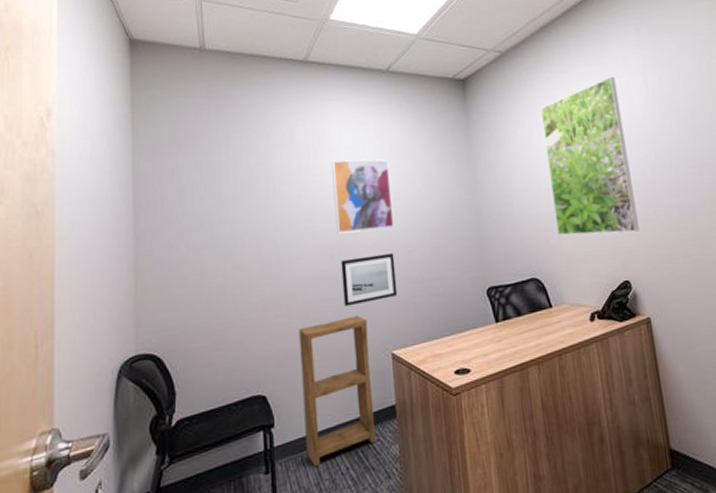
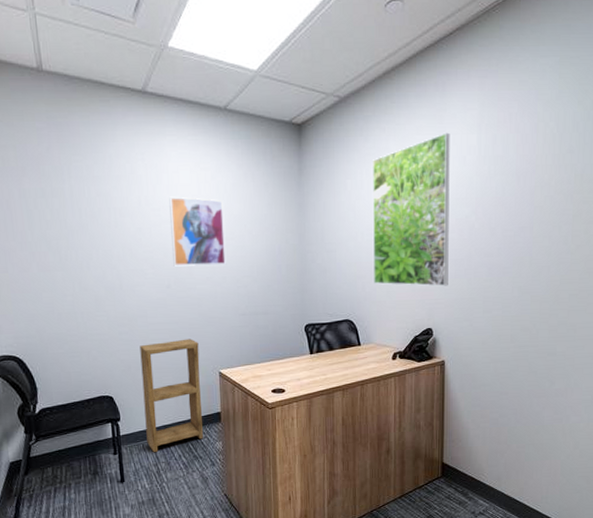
wall art: present [341,253,398,307] -> none [176,288,226,330]

